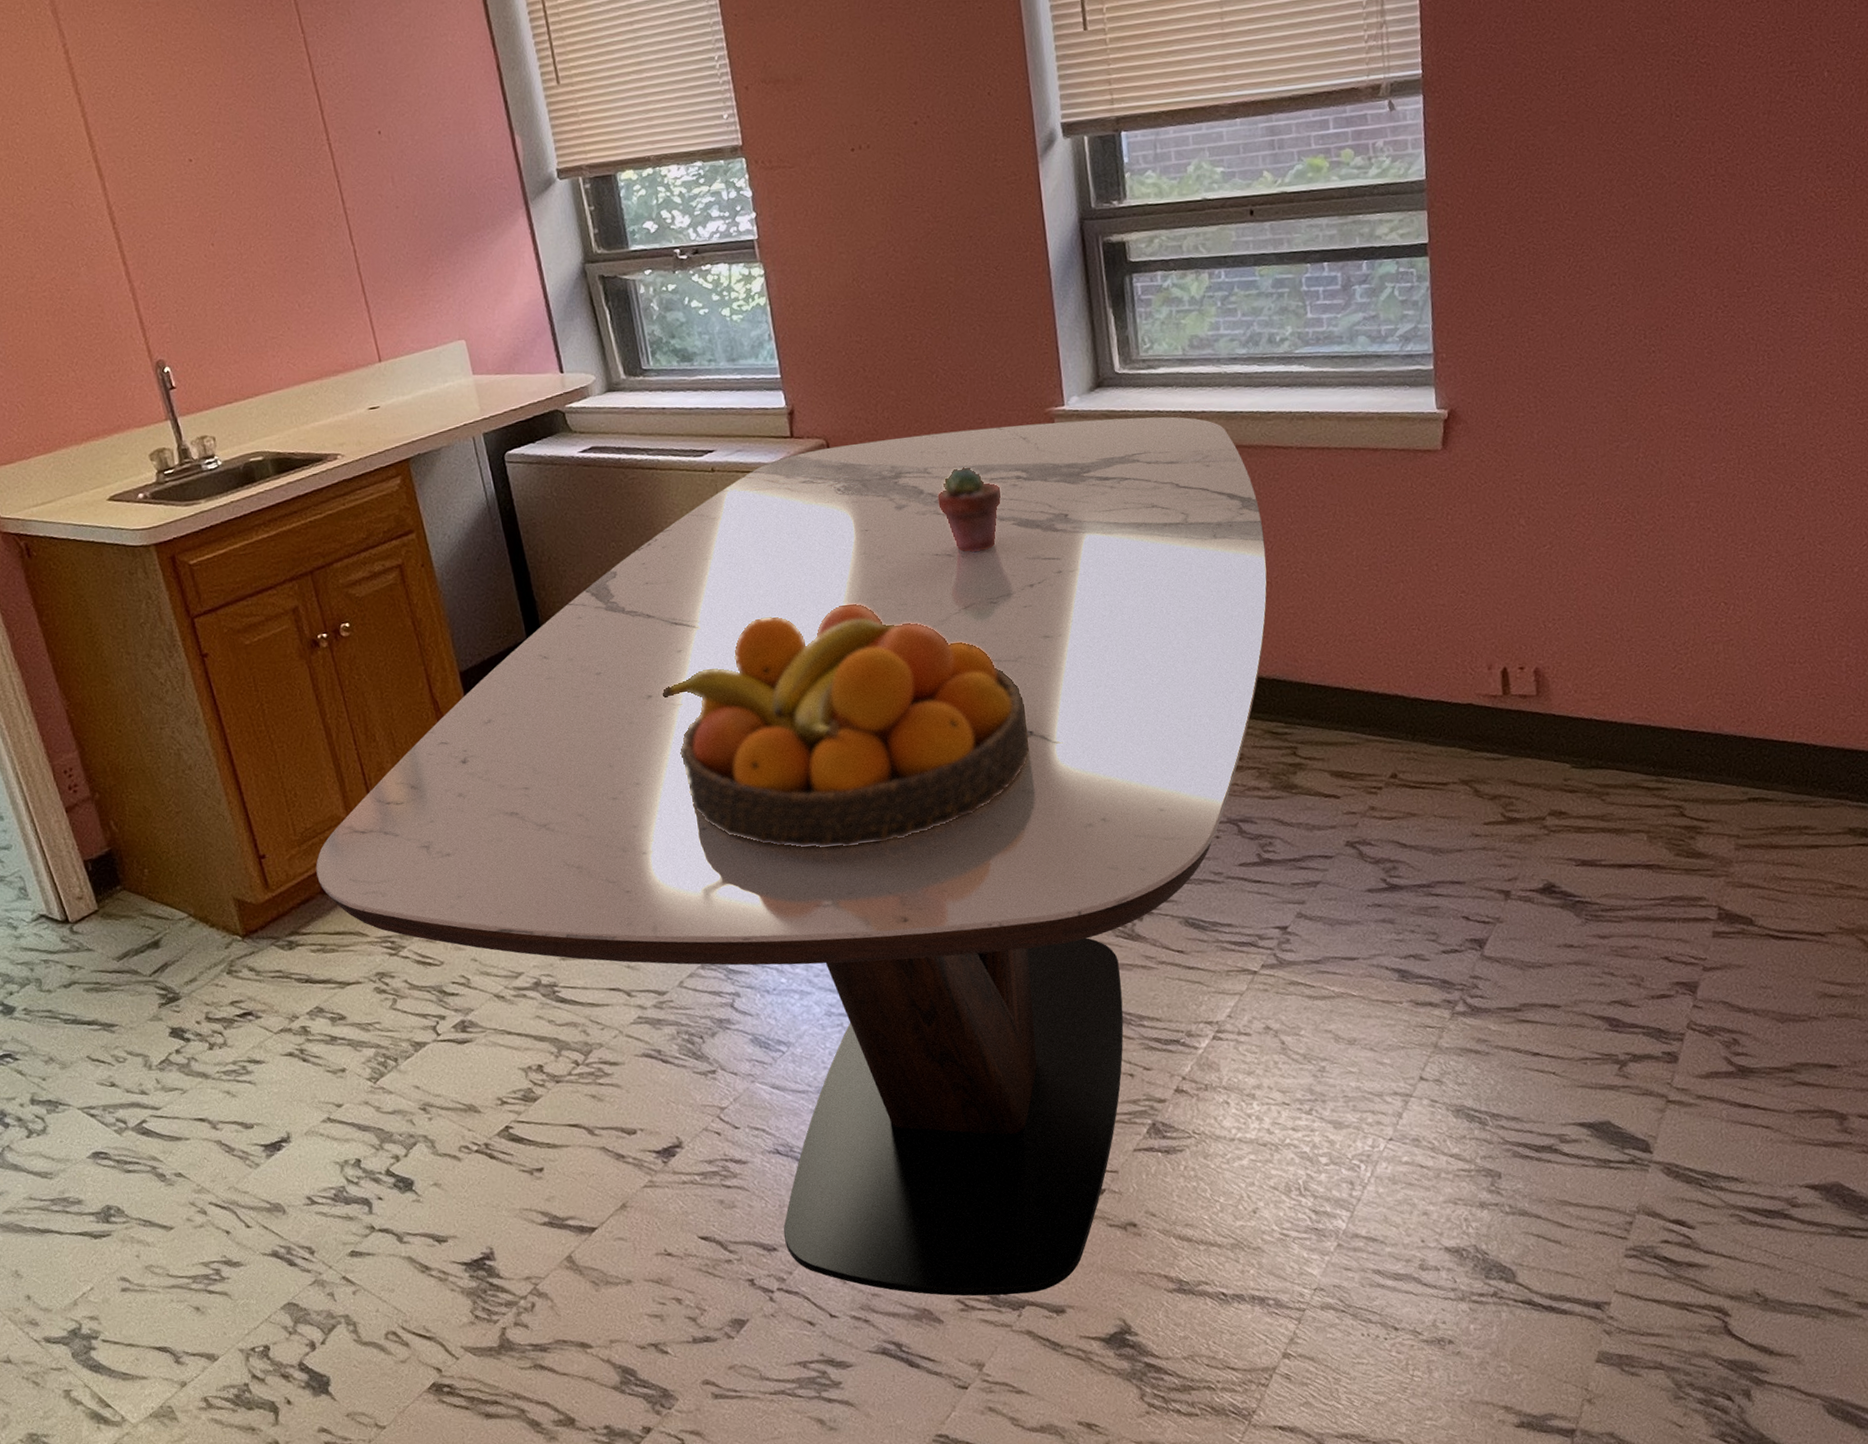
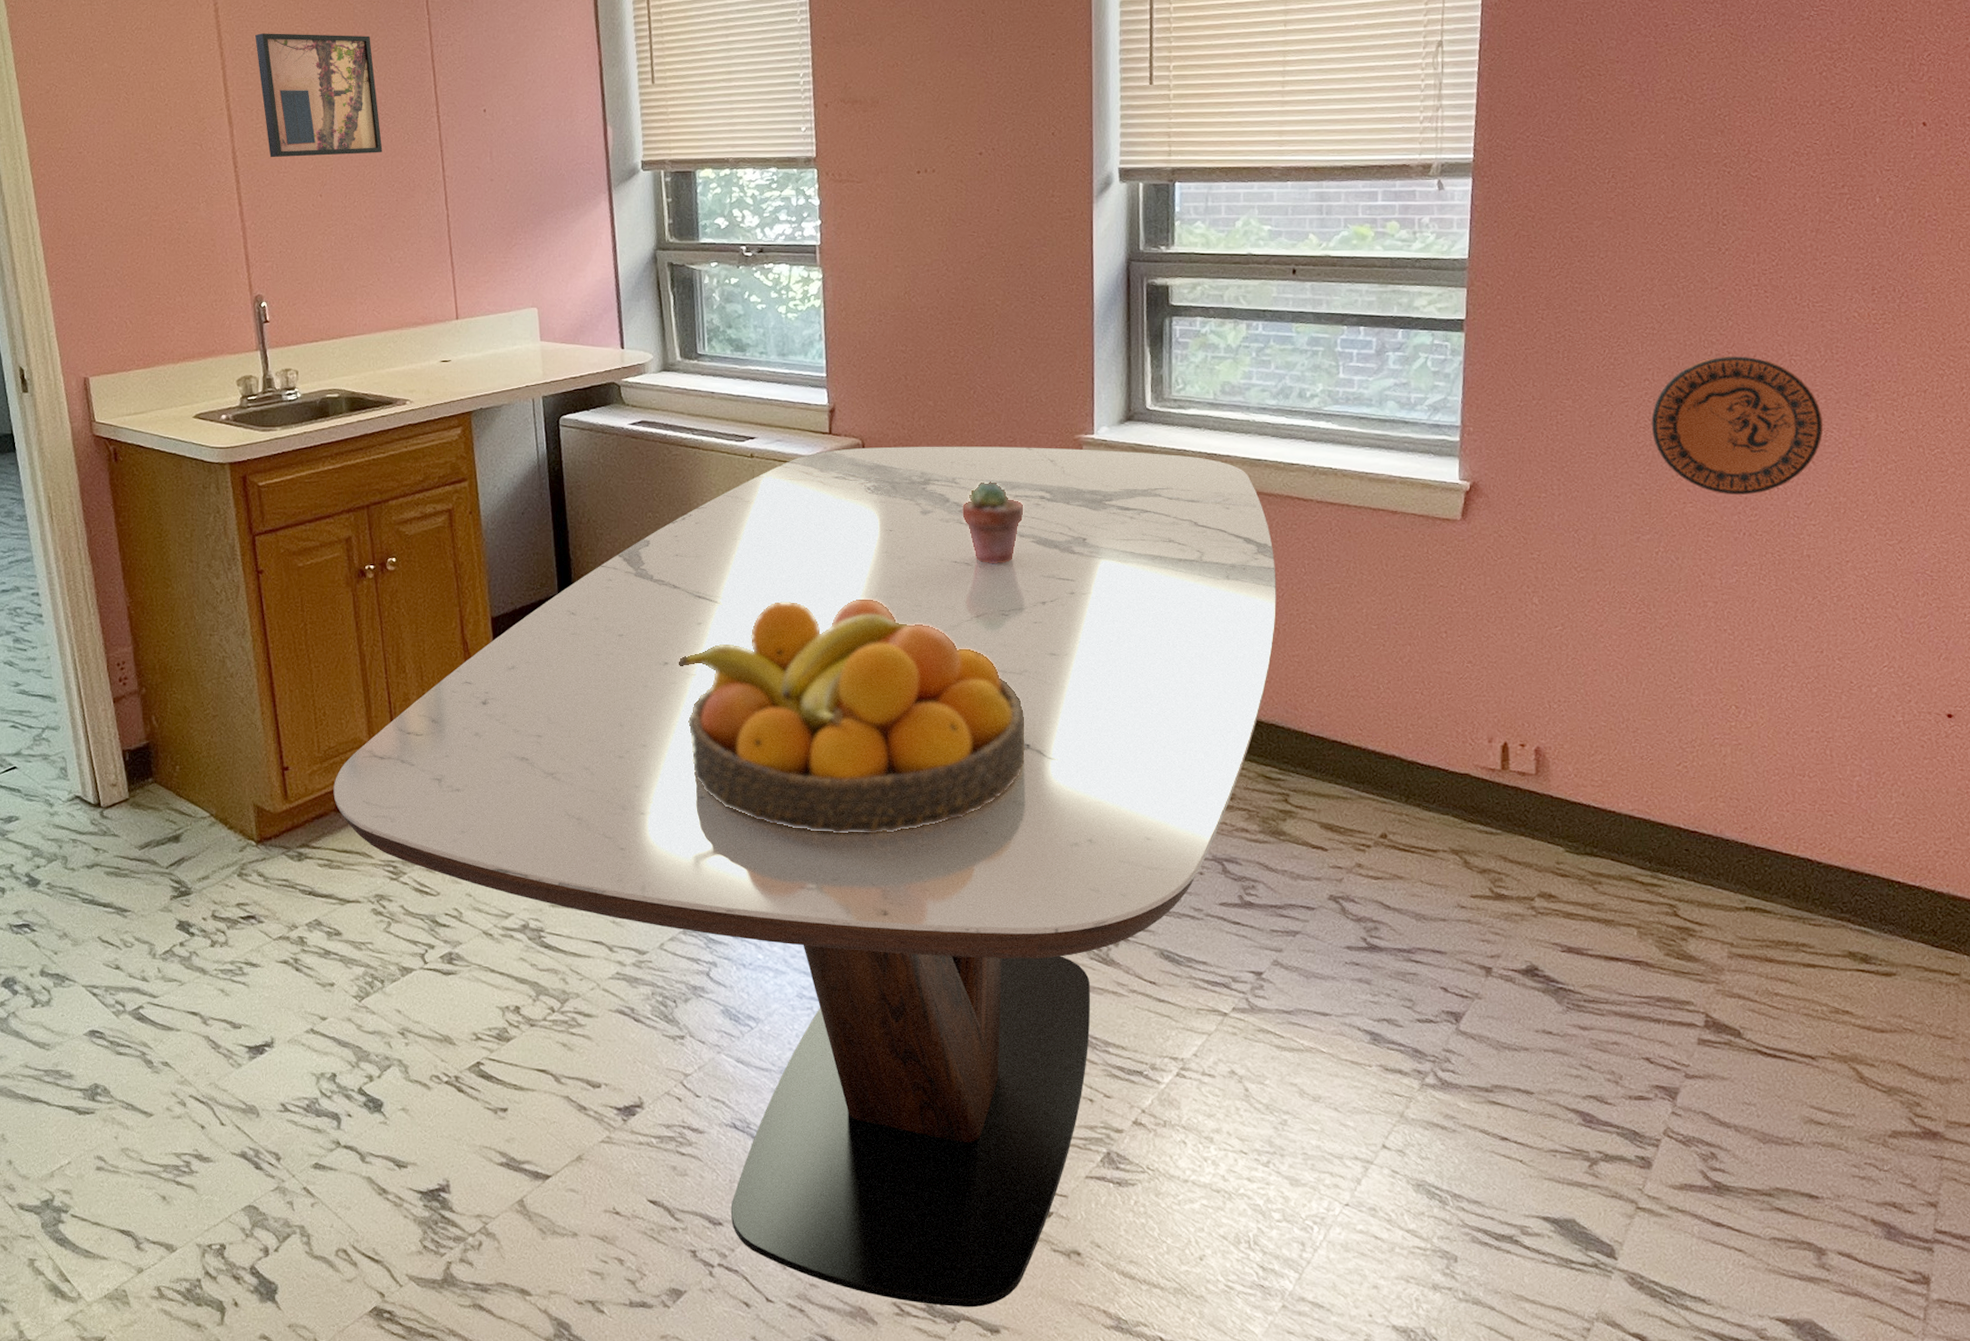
wall art: none [114,63,274,209] -> present [255,33,383,158]
decorative plate: none [1621,249,1789,393] -> present [1651,356,1824,496]

